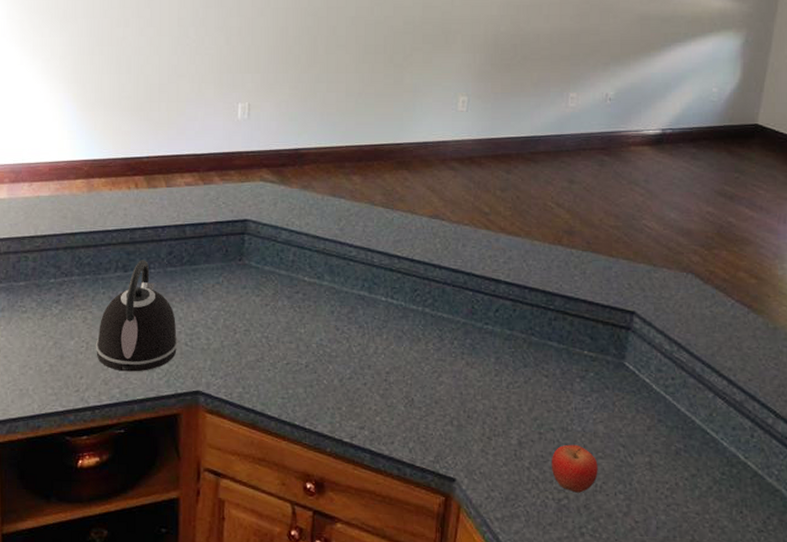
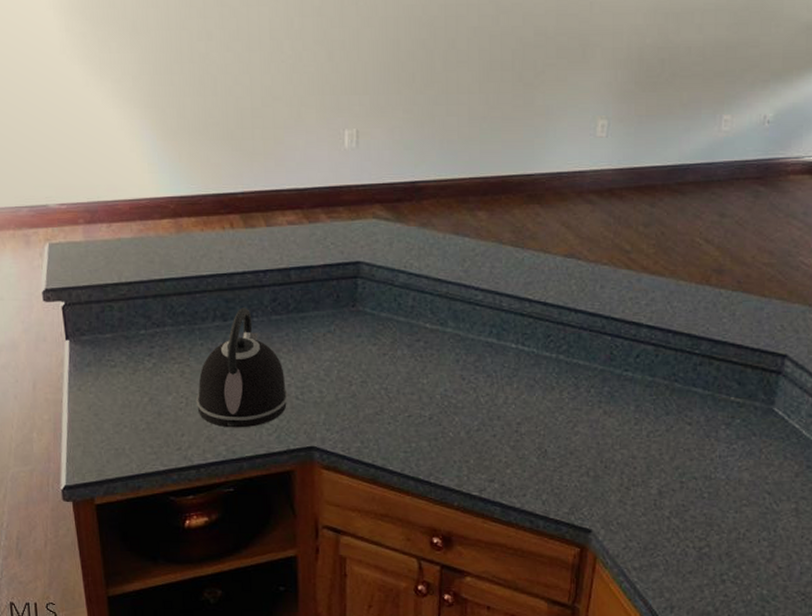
fruit: present [551,444,598,493] -> none [692,493,742,541]

